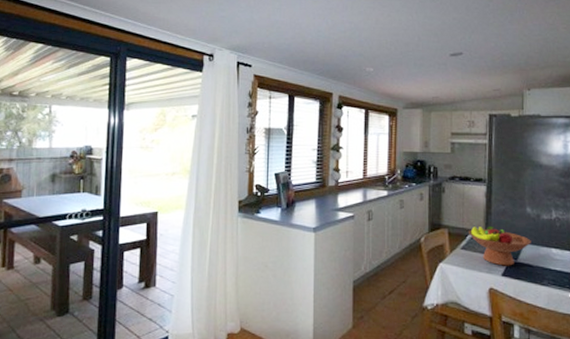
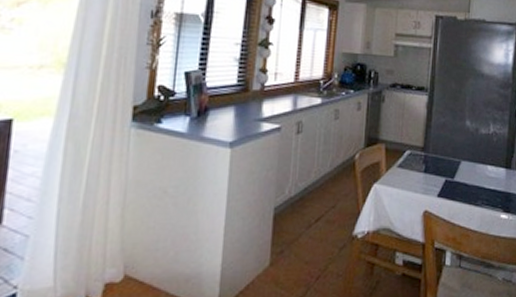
fruit bowl: present [469,226,531,266] -> none [407,140,468,186]

